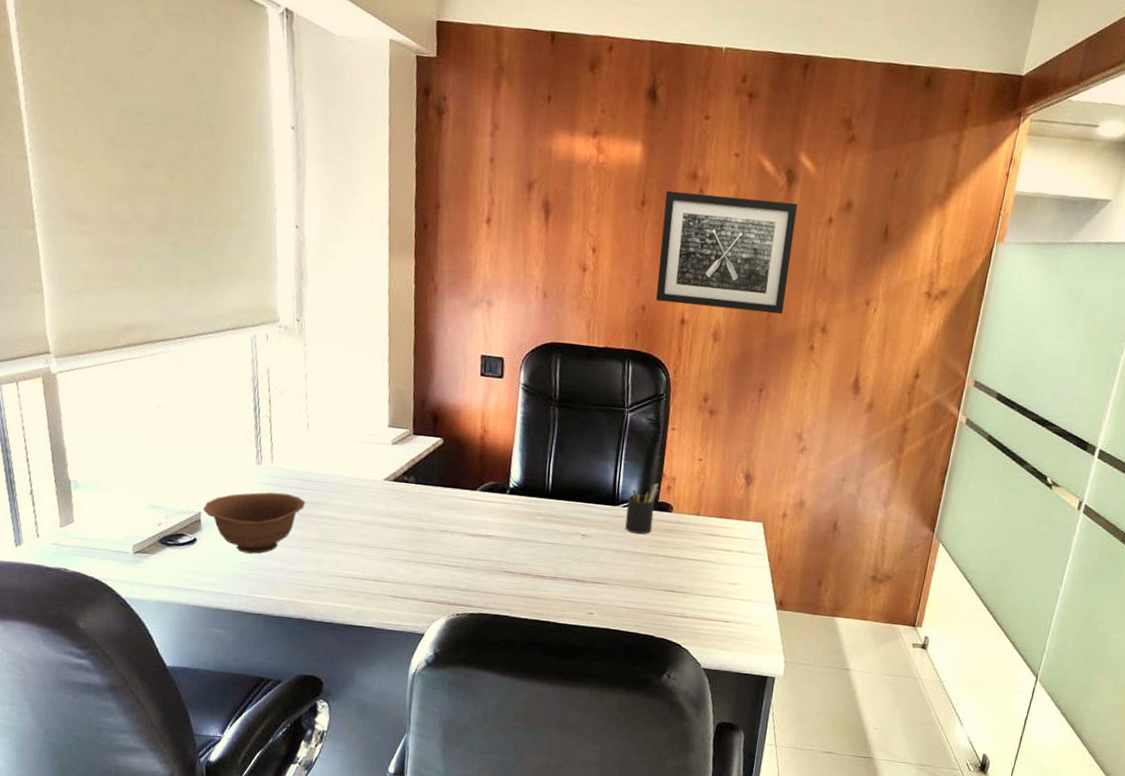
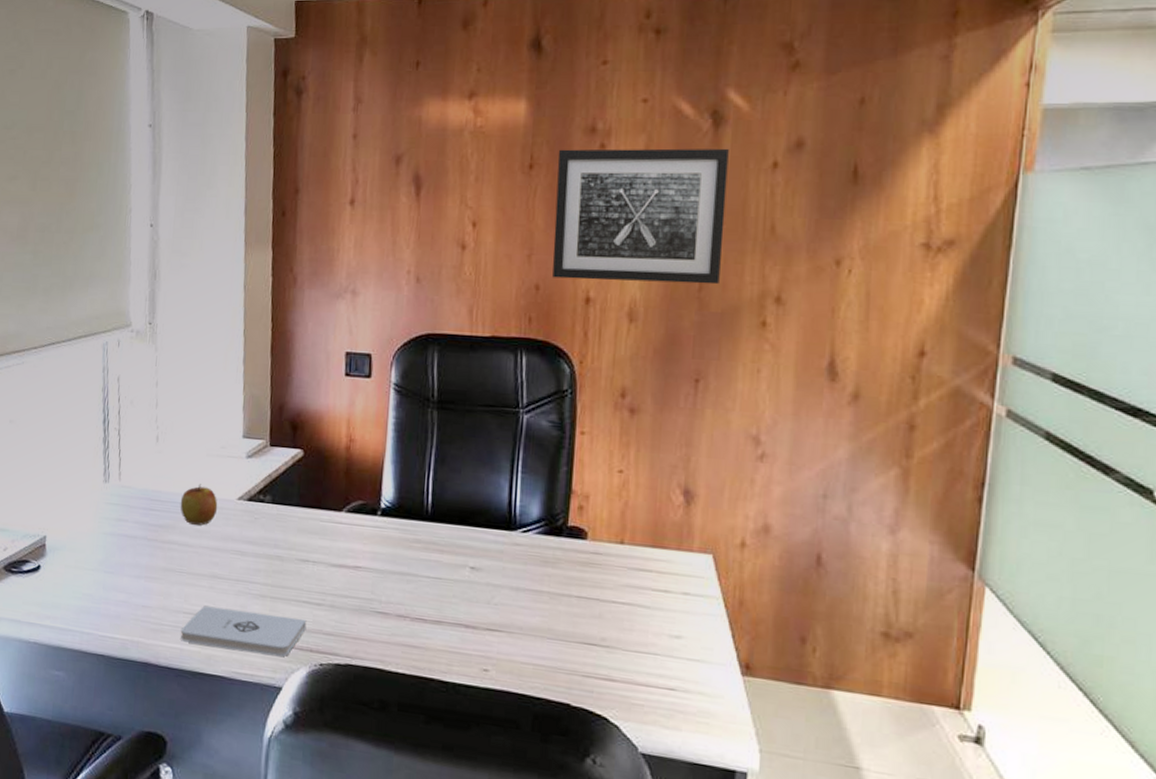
bowl: present [202,492,305,554] -> none [48,513,153,584]
apple: none [331,466,366,502] -> present [180,484,218,526]
notepad: none [333,570,446,609] -> present [180,605,307,657]
pen holder: present [625,483,659,534] -> none [526,502,568,568]

